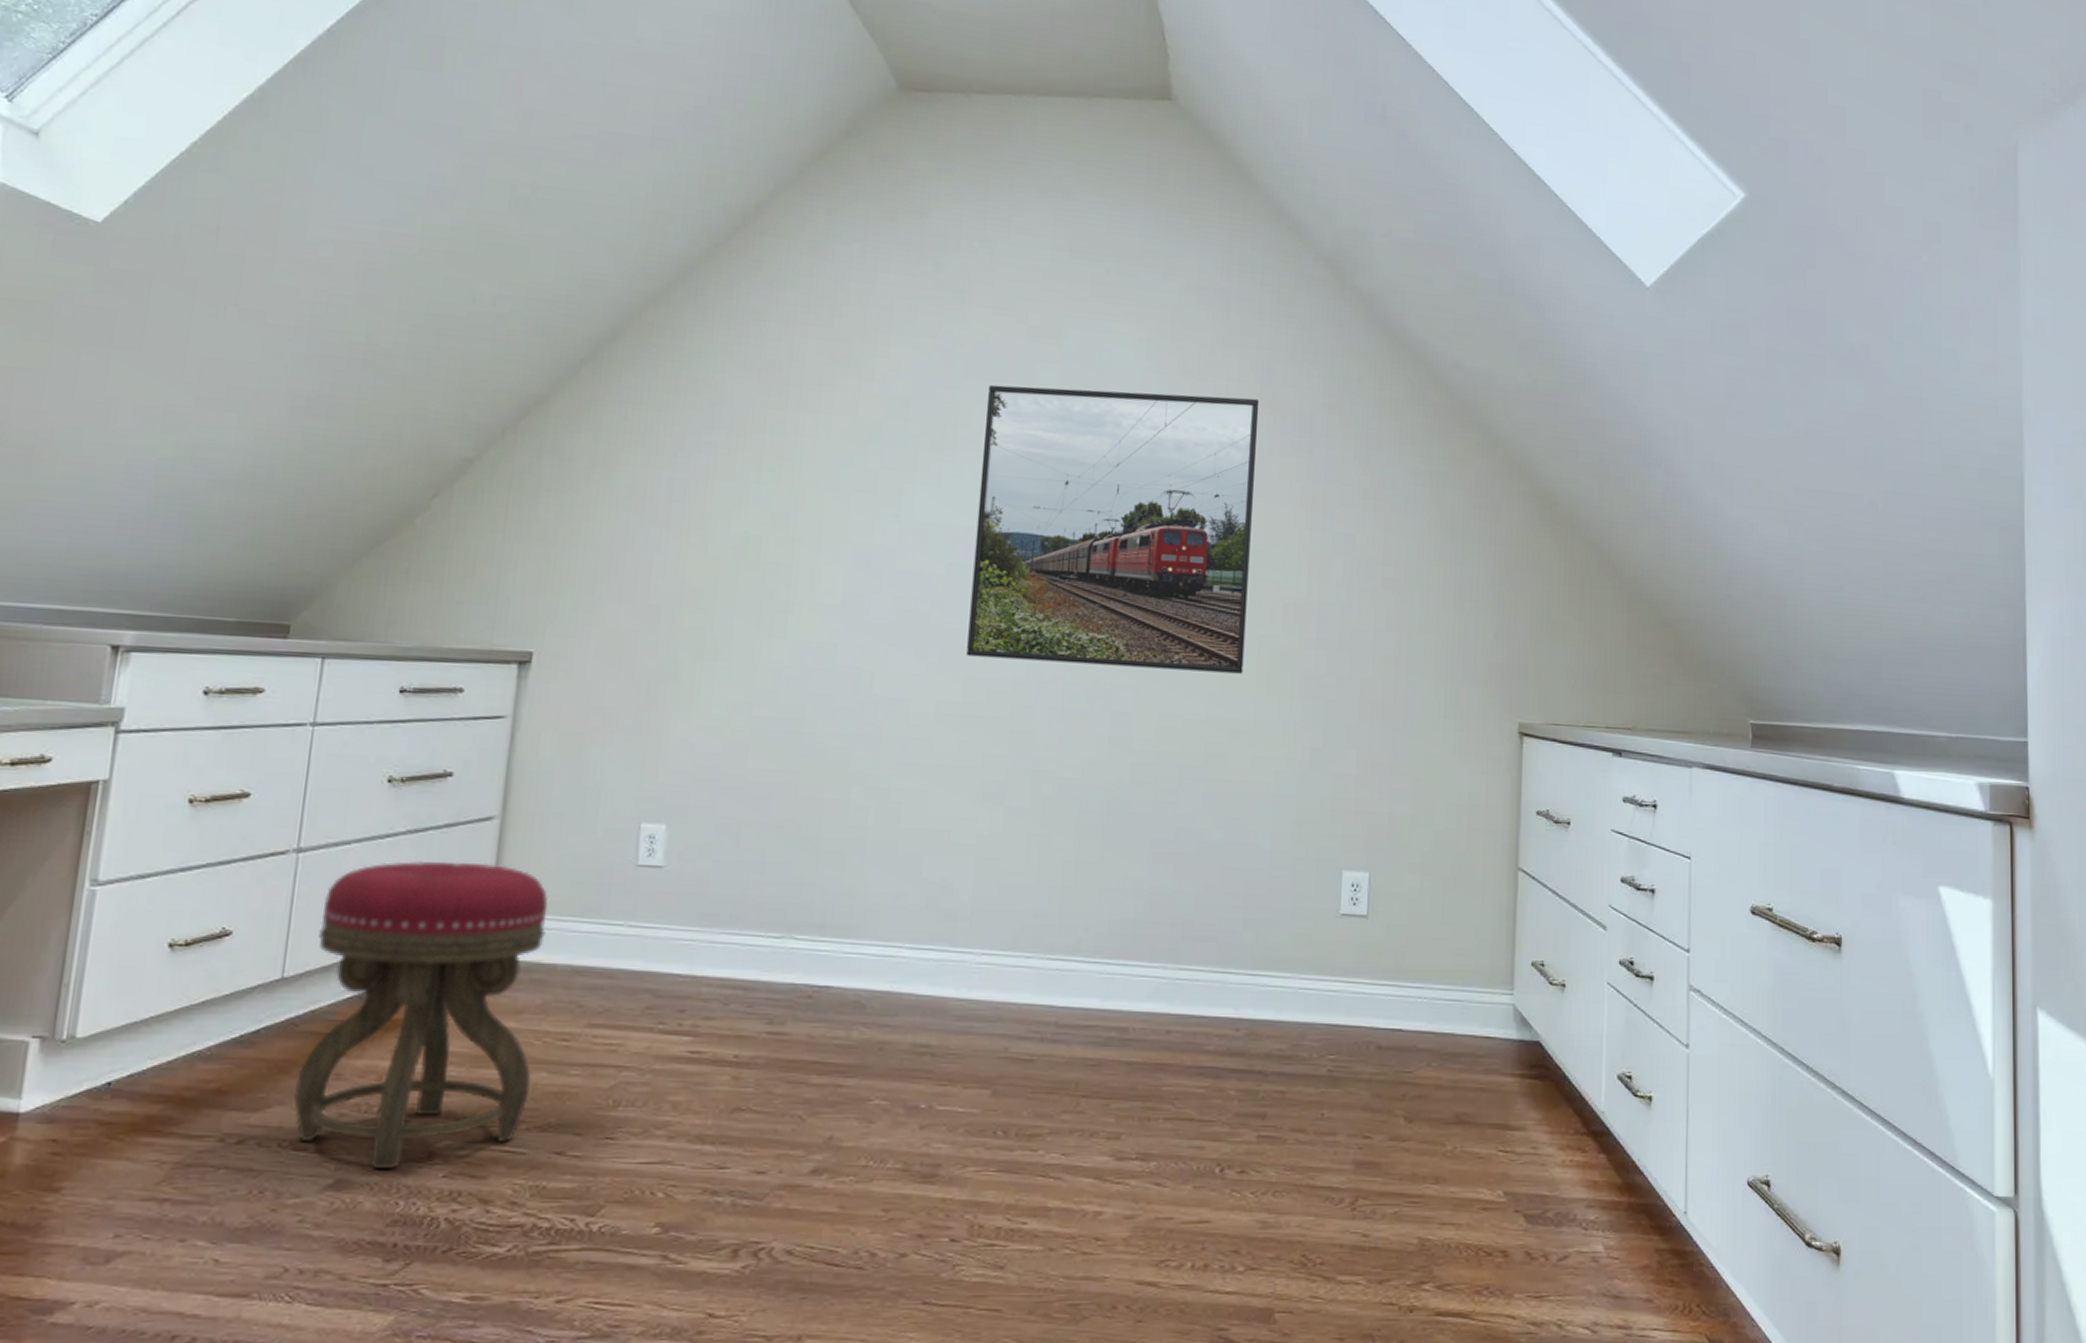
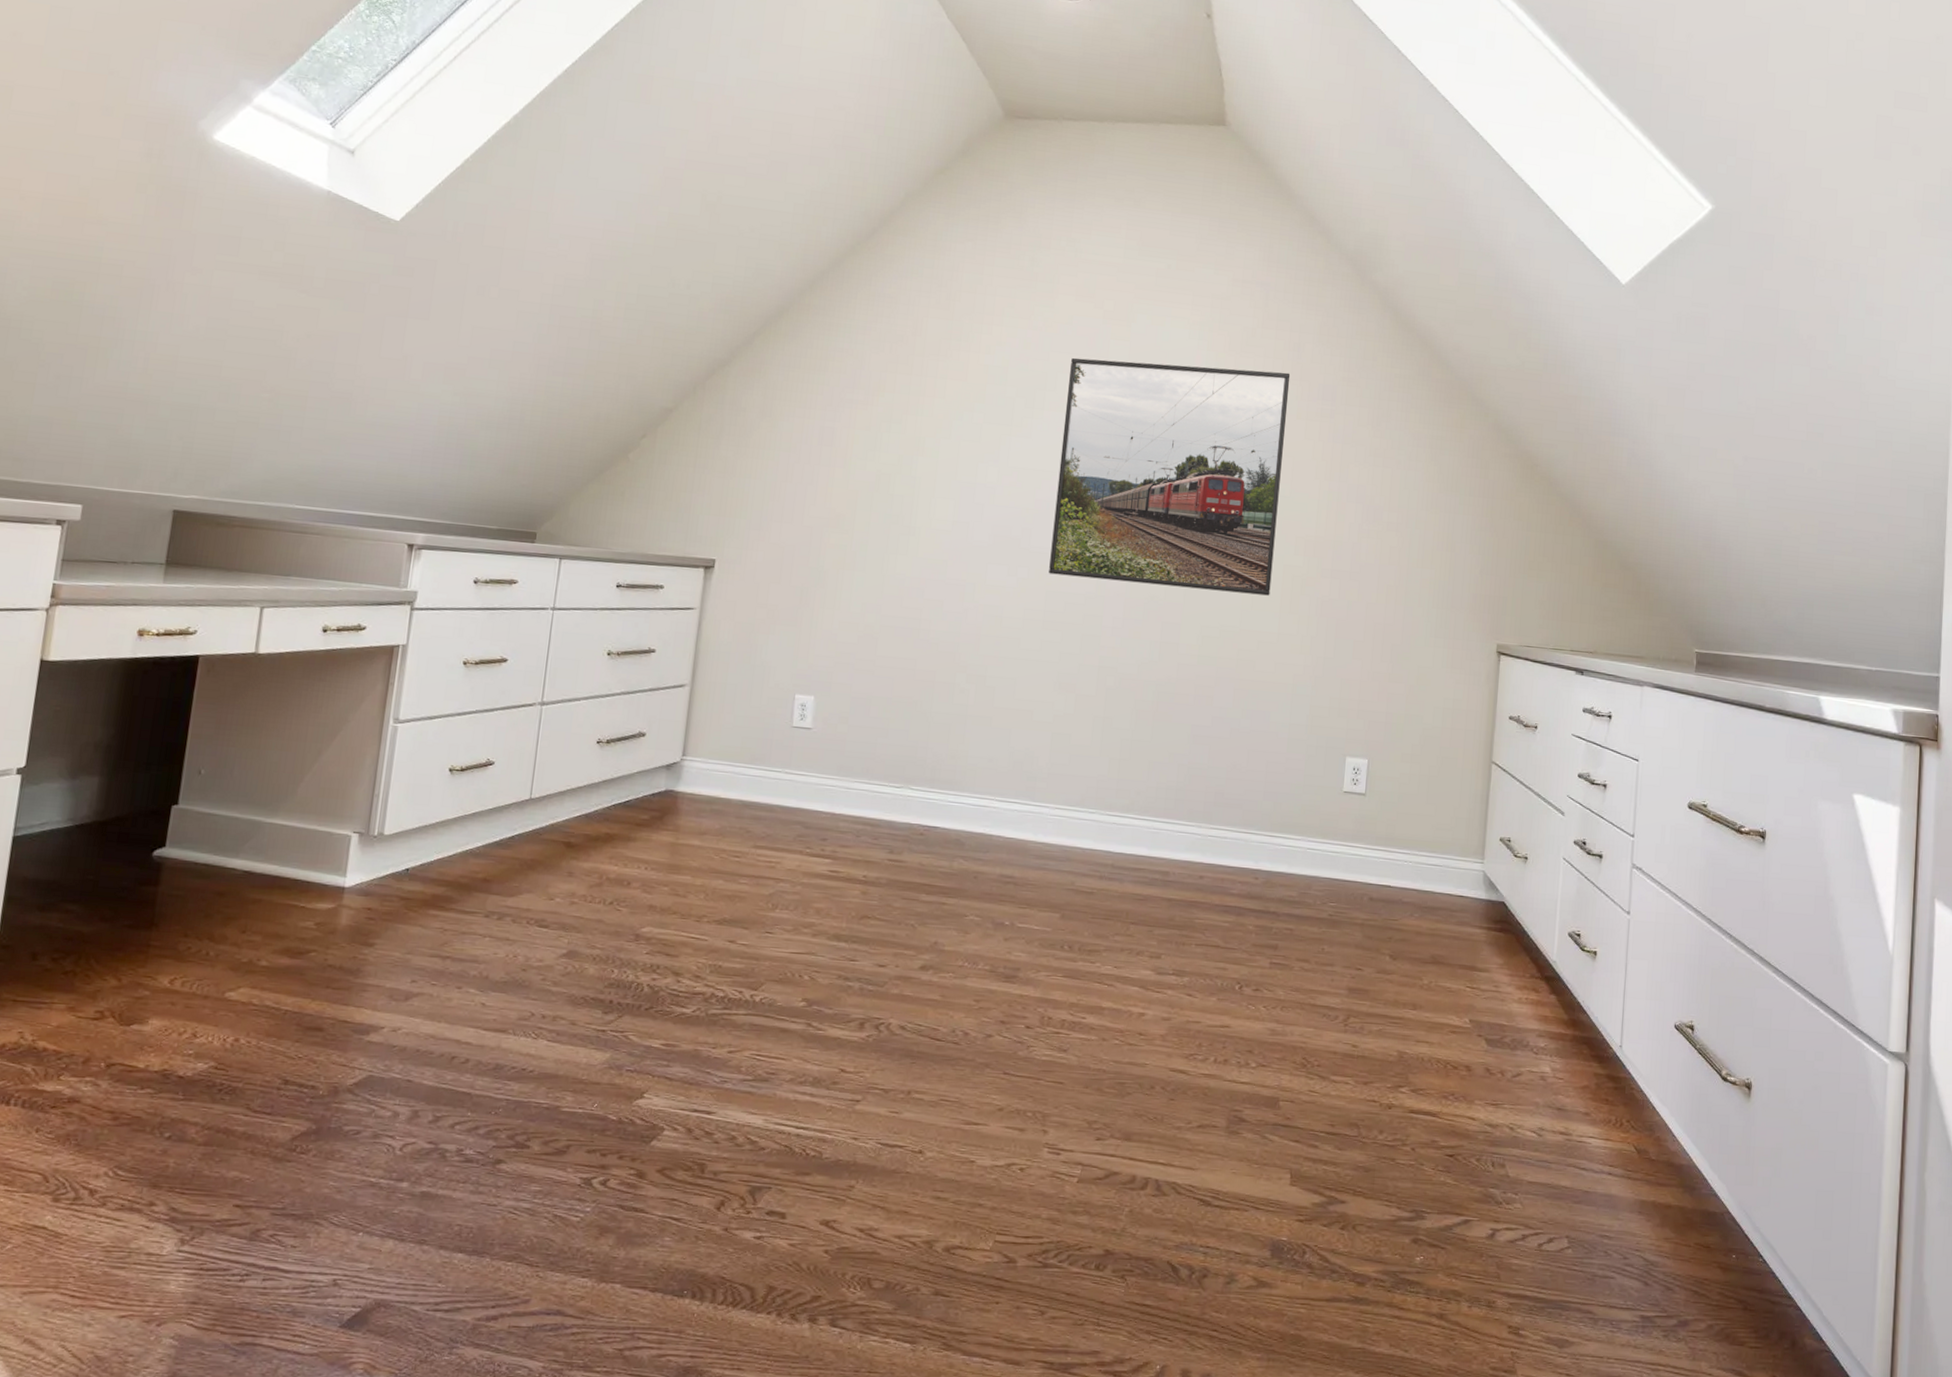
stool: present [293,861,549,1170] -> none [538,715,726,946]

